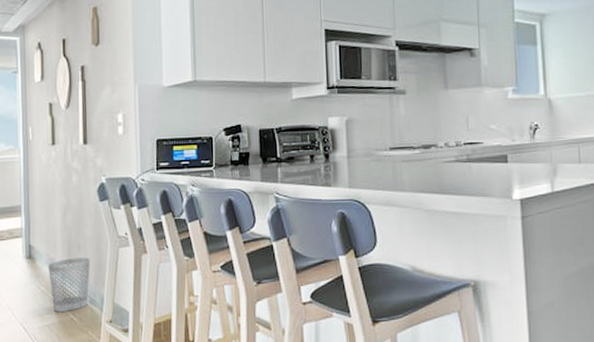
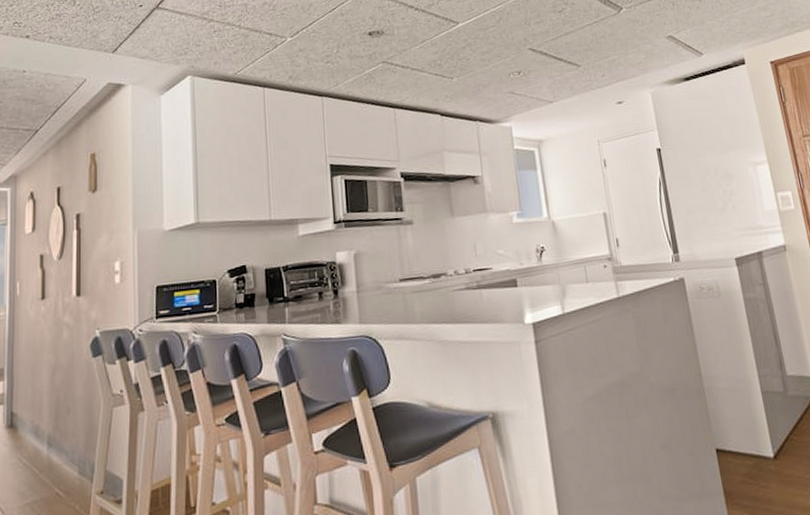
wastebasket: present [48,257,90,312] -> none [32,421,80,487]

